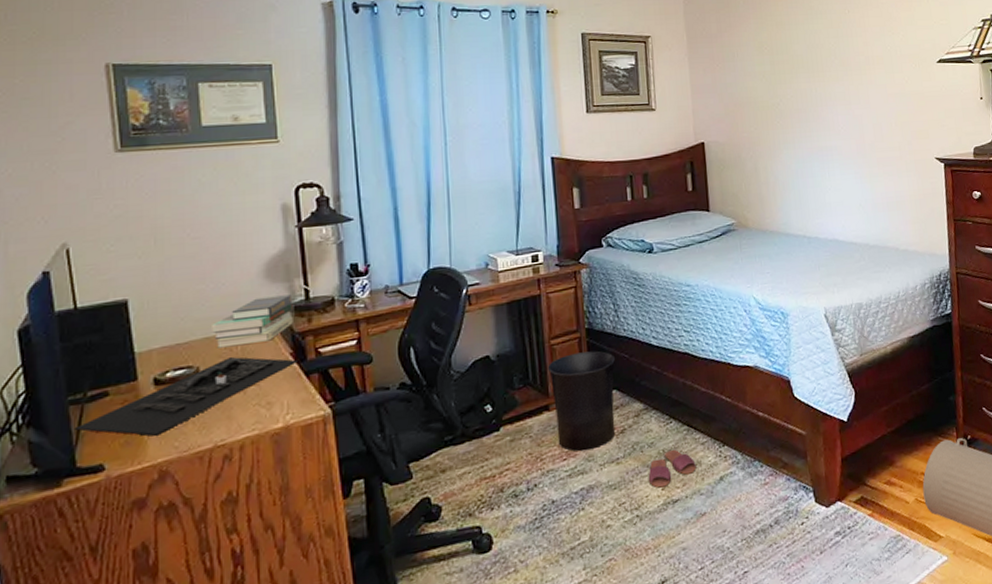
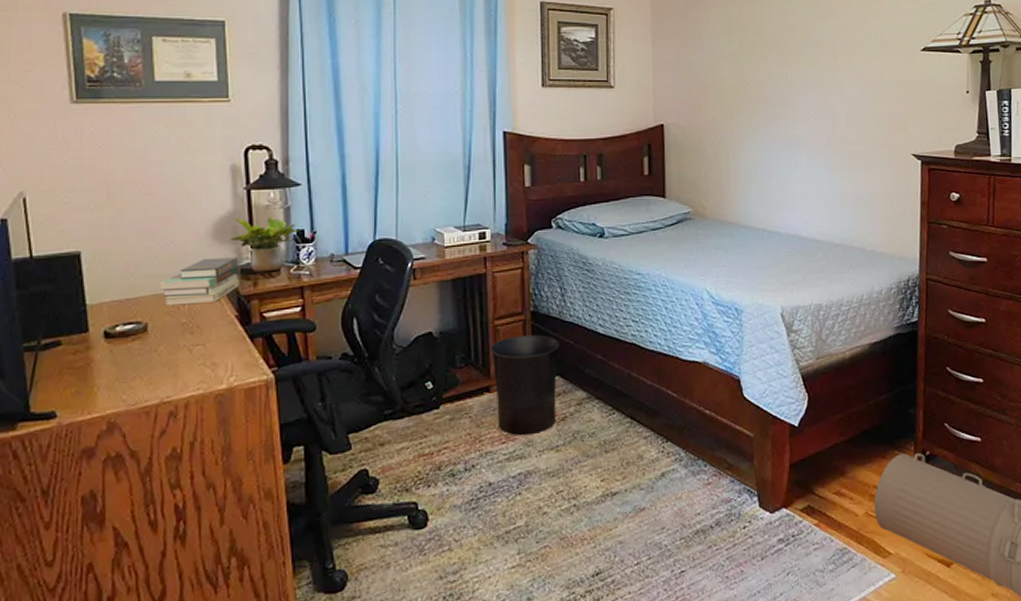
computer keyboard: present [74,357,298,436] -> none [28,316,242,388]
potted plant: none [282,252,353,309] -> present [230,216,300,273]
slippers: present [648,449,697,488] -> none [587,441,638,479]

